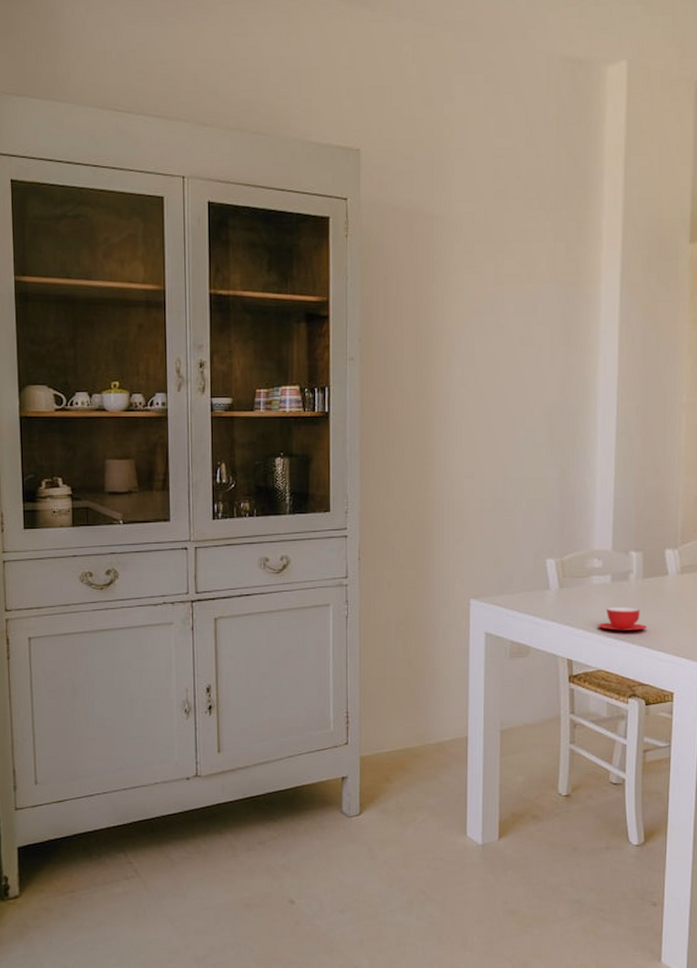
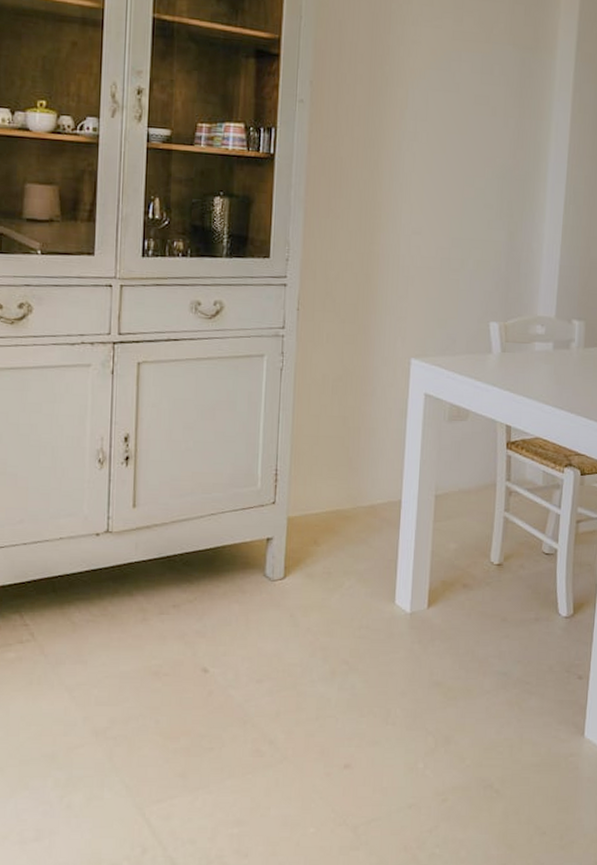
teacup: present [598,607,646,631] -> none [538,375,585,400]

